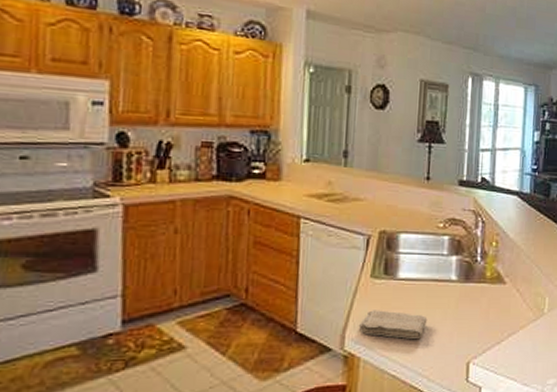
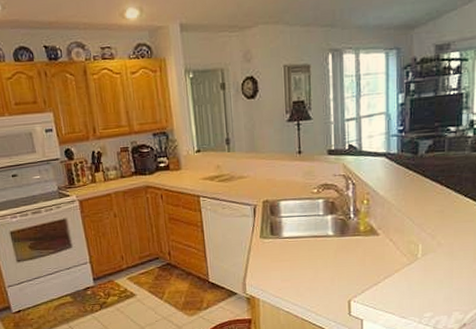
washcloth: present [359,310,428,339] -> none [256,262,311,284]

